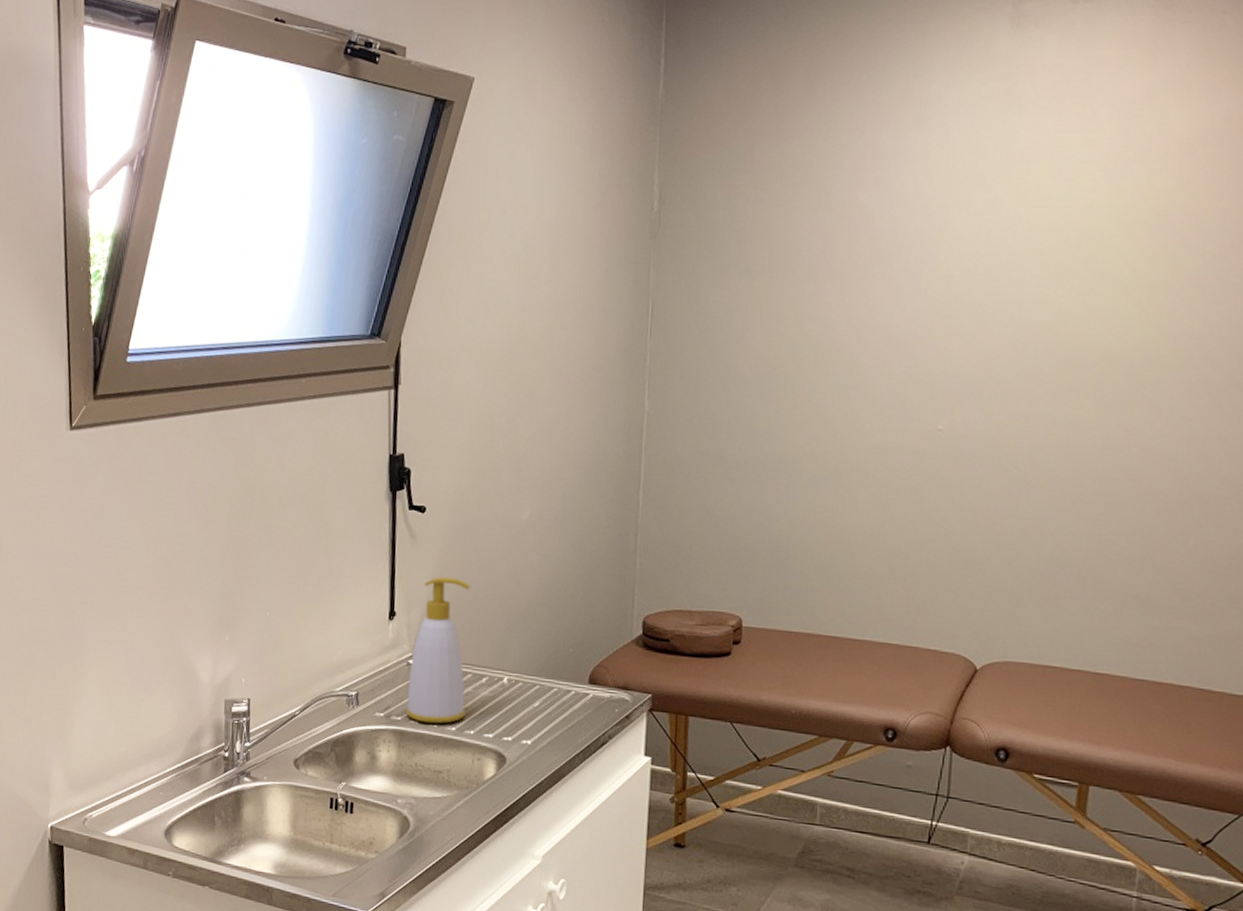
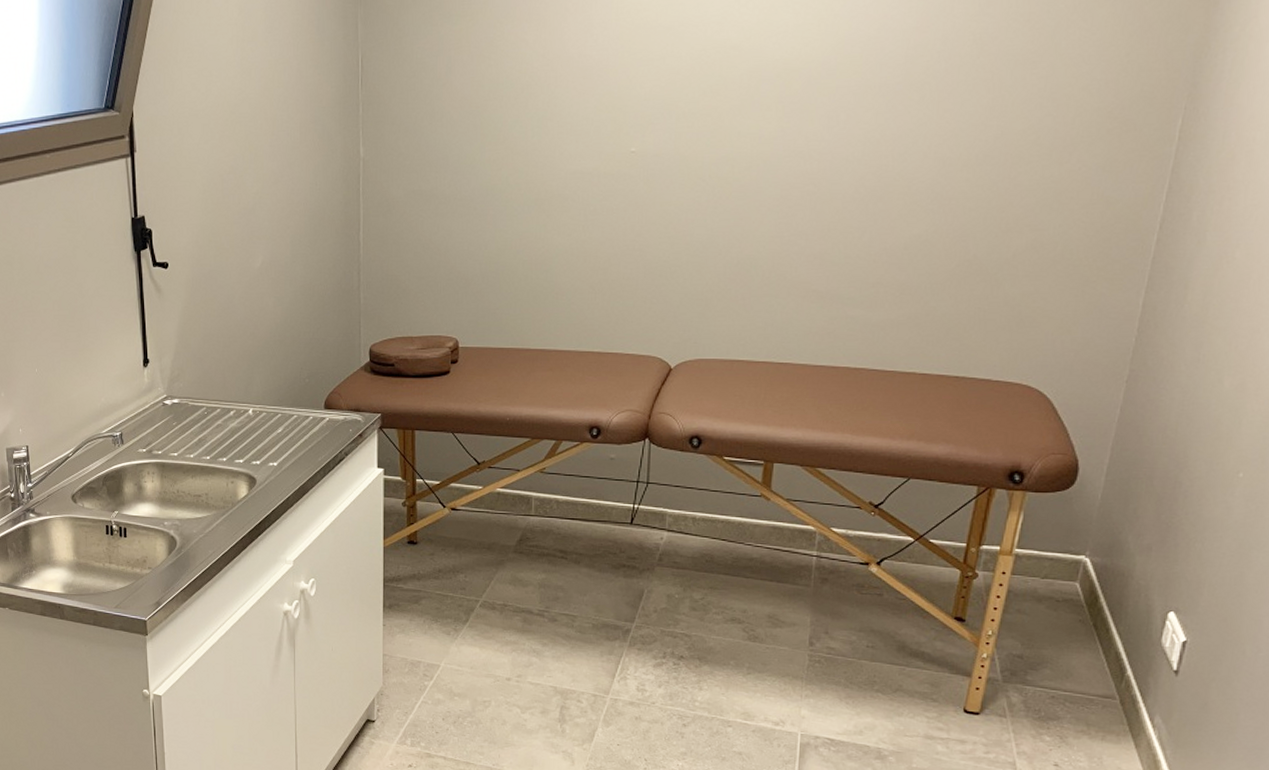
soap bottle: present [405,576,471,724] -> none [164,324,218,455]

